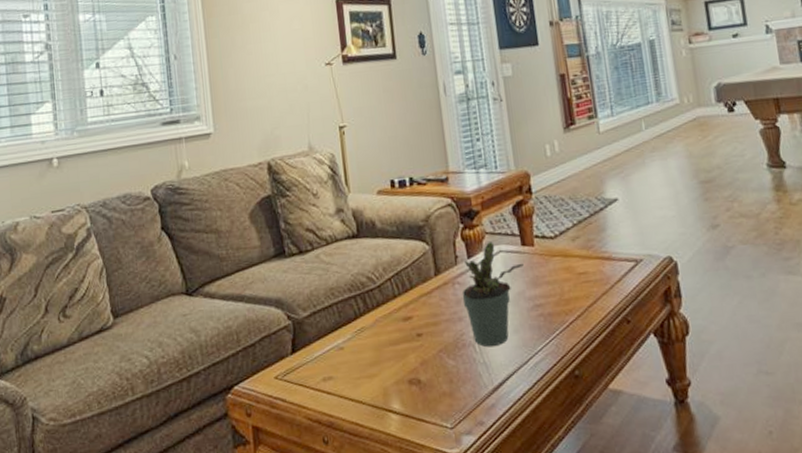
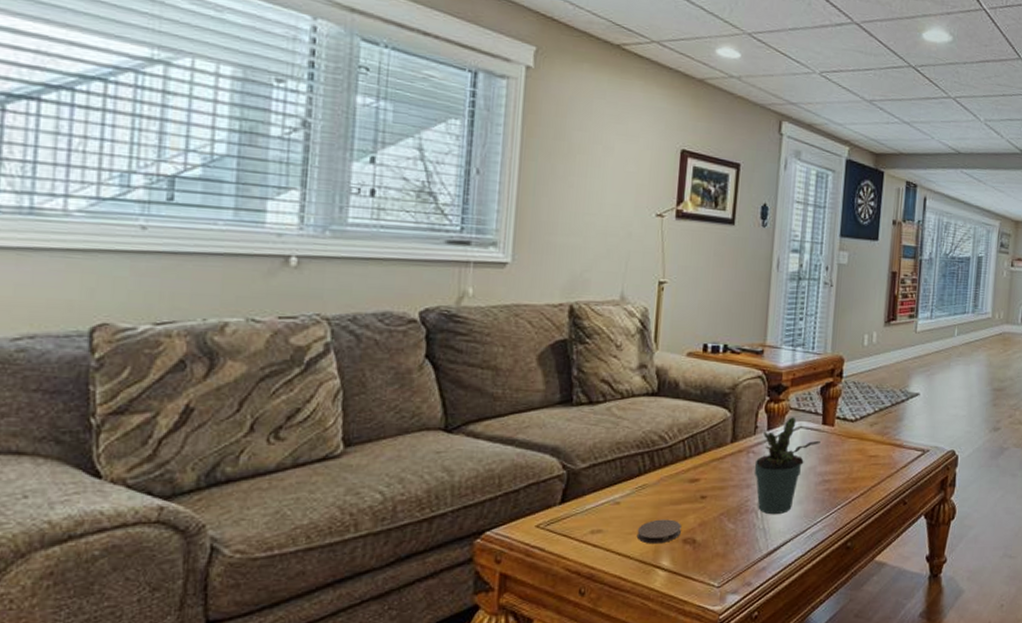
coaster: none [364,360,405,388] -> present [636,519,681,544]

